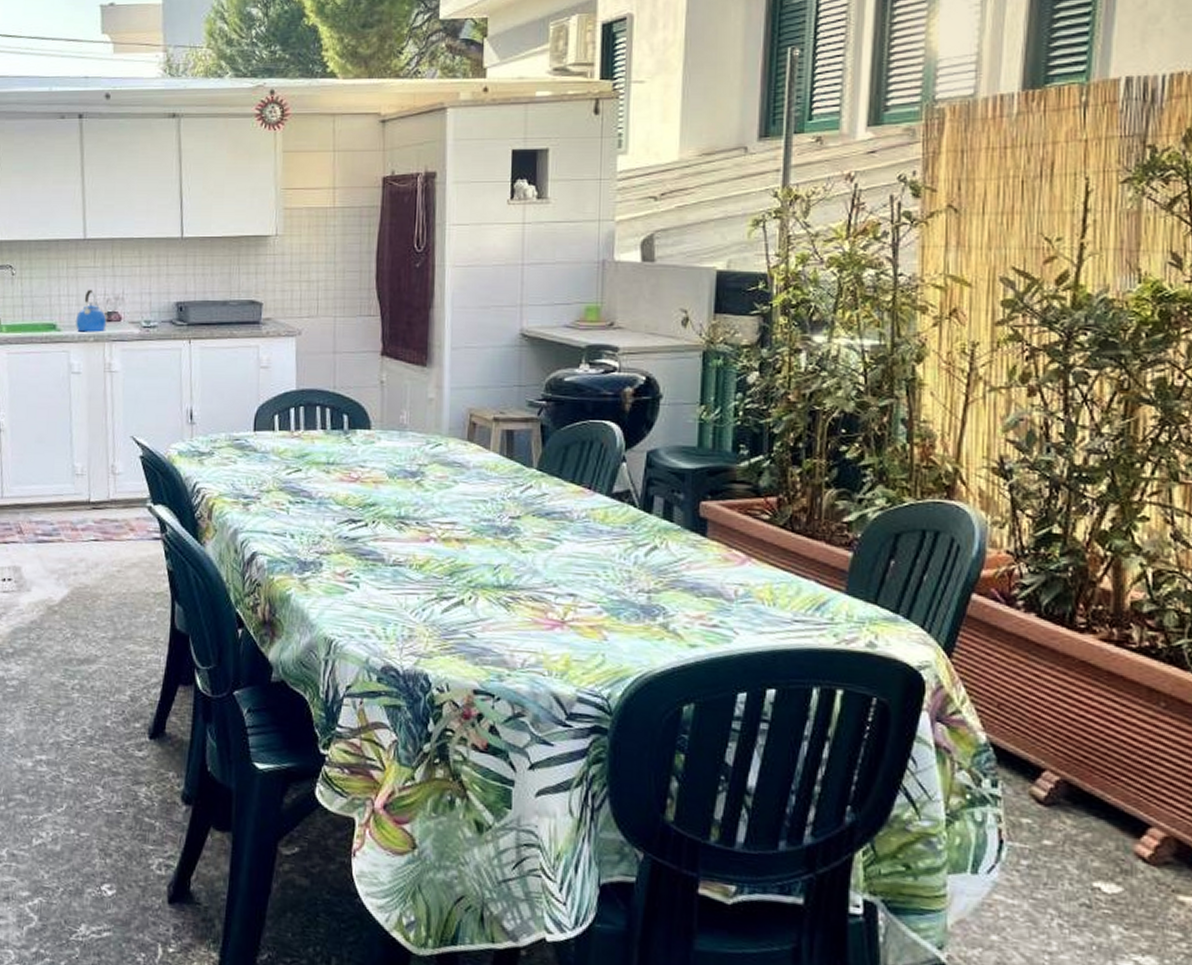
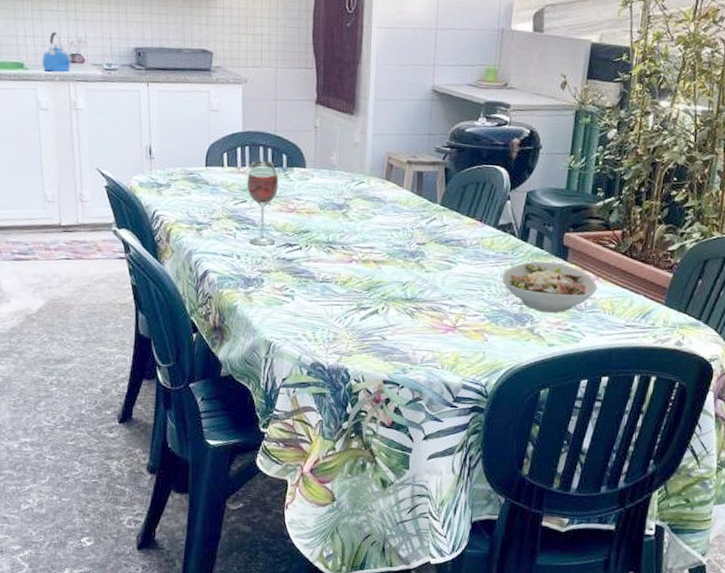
wineglass: none [301,422,339,523] -> present [246,160,278,246]
salad: none [620,538,750,604] -> present [501,261,598,313]

